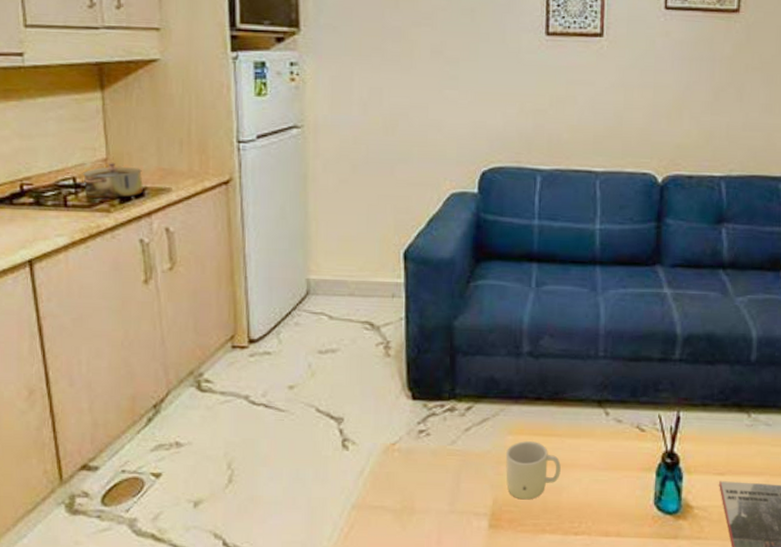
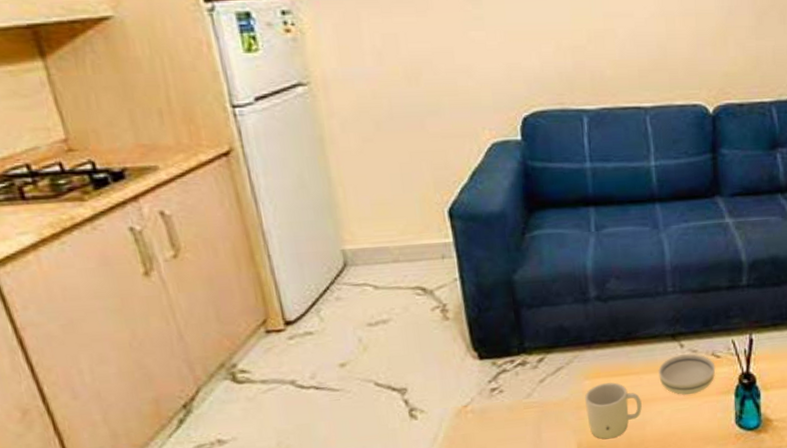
cooking pot: present [83,162,143,201] -> none [38,142,123,188]
bowl: none [580,423,639,467] -> present [657,353,716,396]

